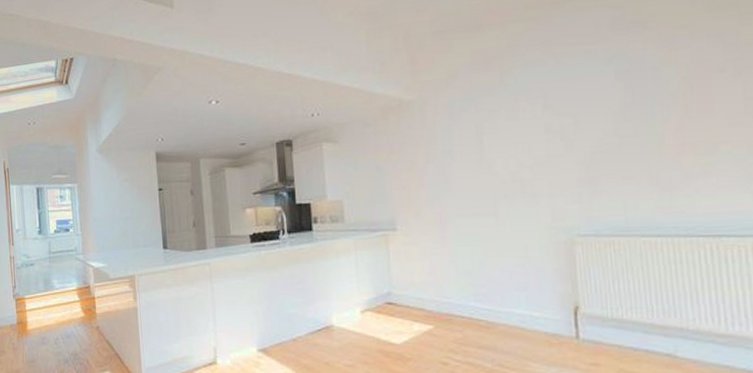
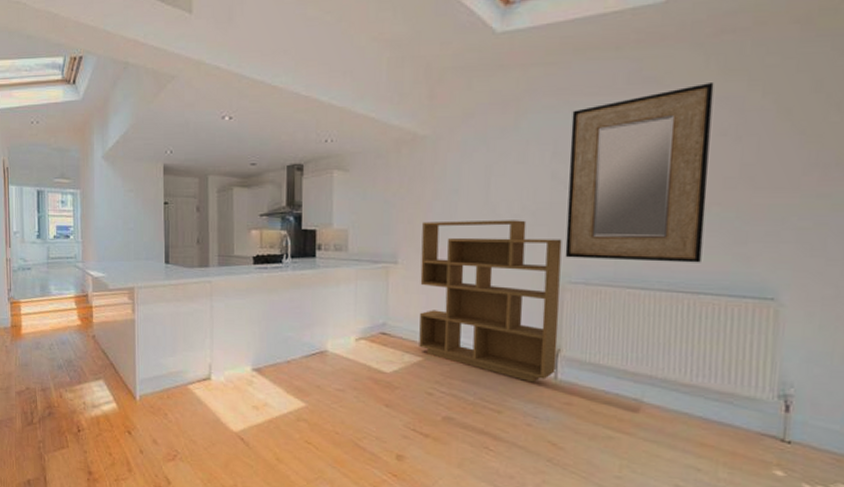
shelving unit: none [418,175,577,344] -> present [419,220,562,383]
home mirror: none [558,21,718,210] -> present [565,83,714,263]

